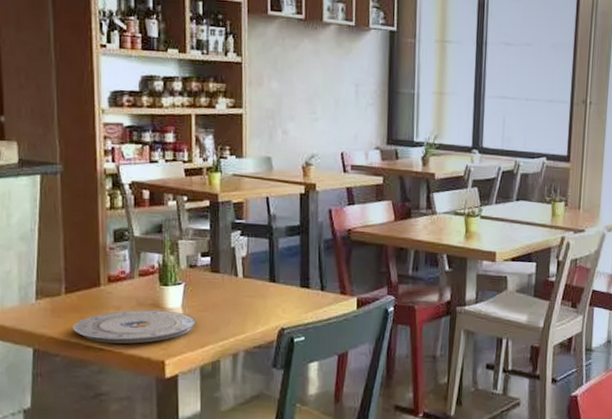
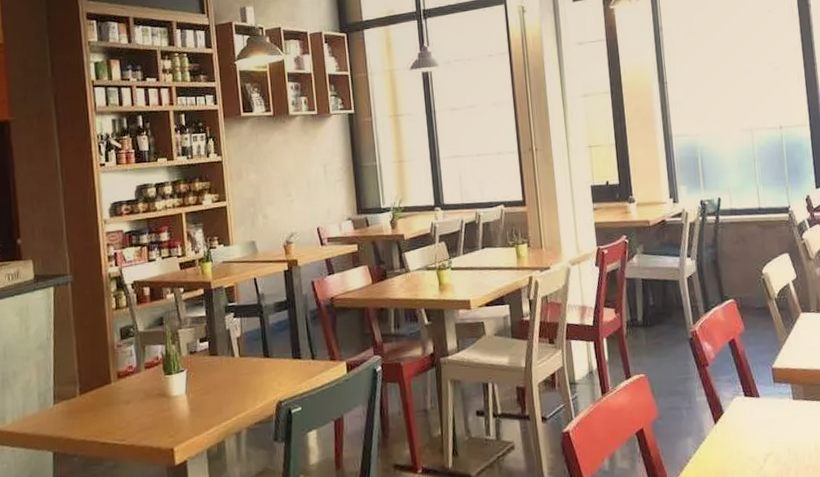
plate: present [73,309,196,344] -> none [88,398,200,438]

